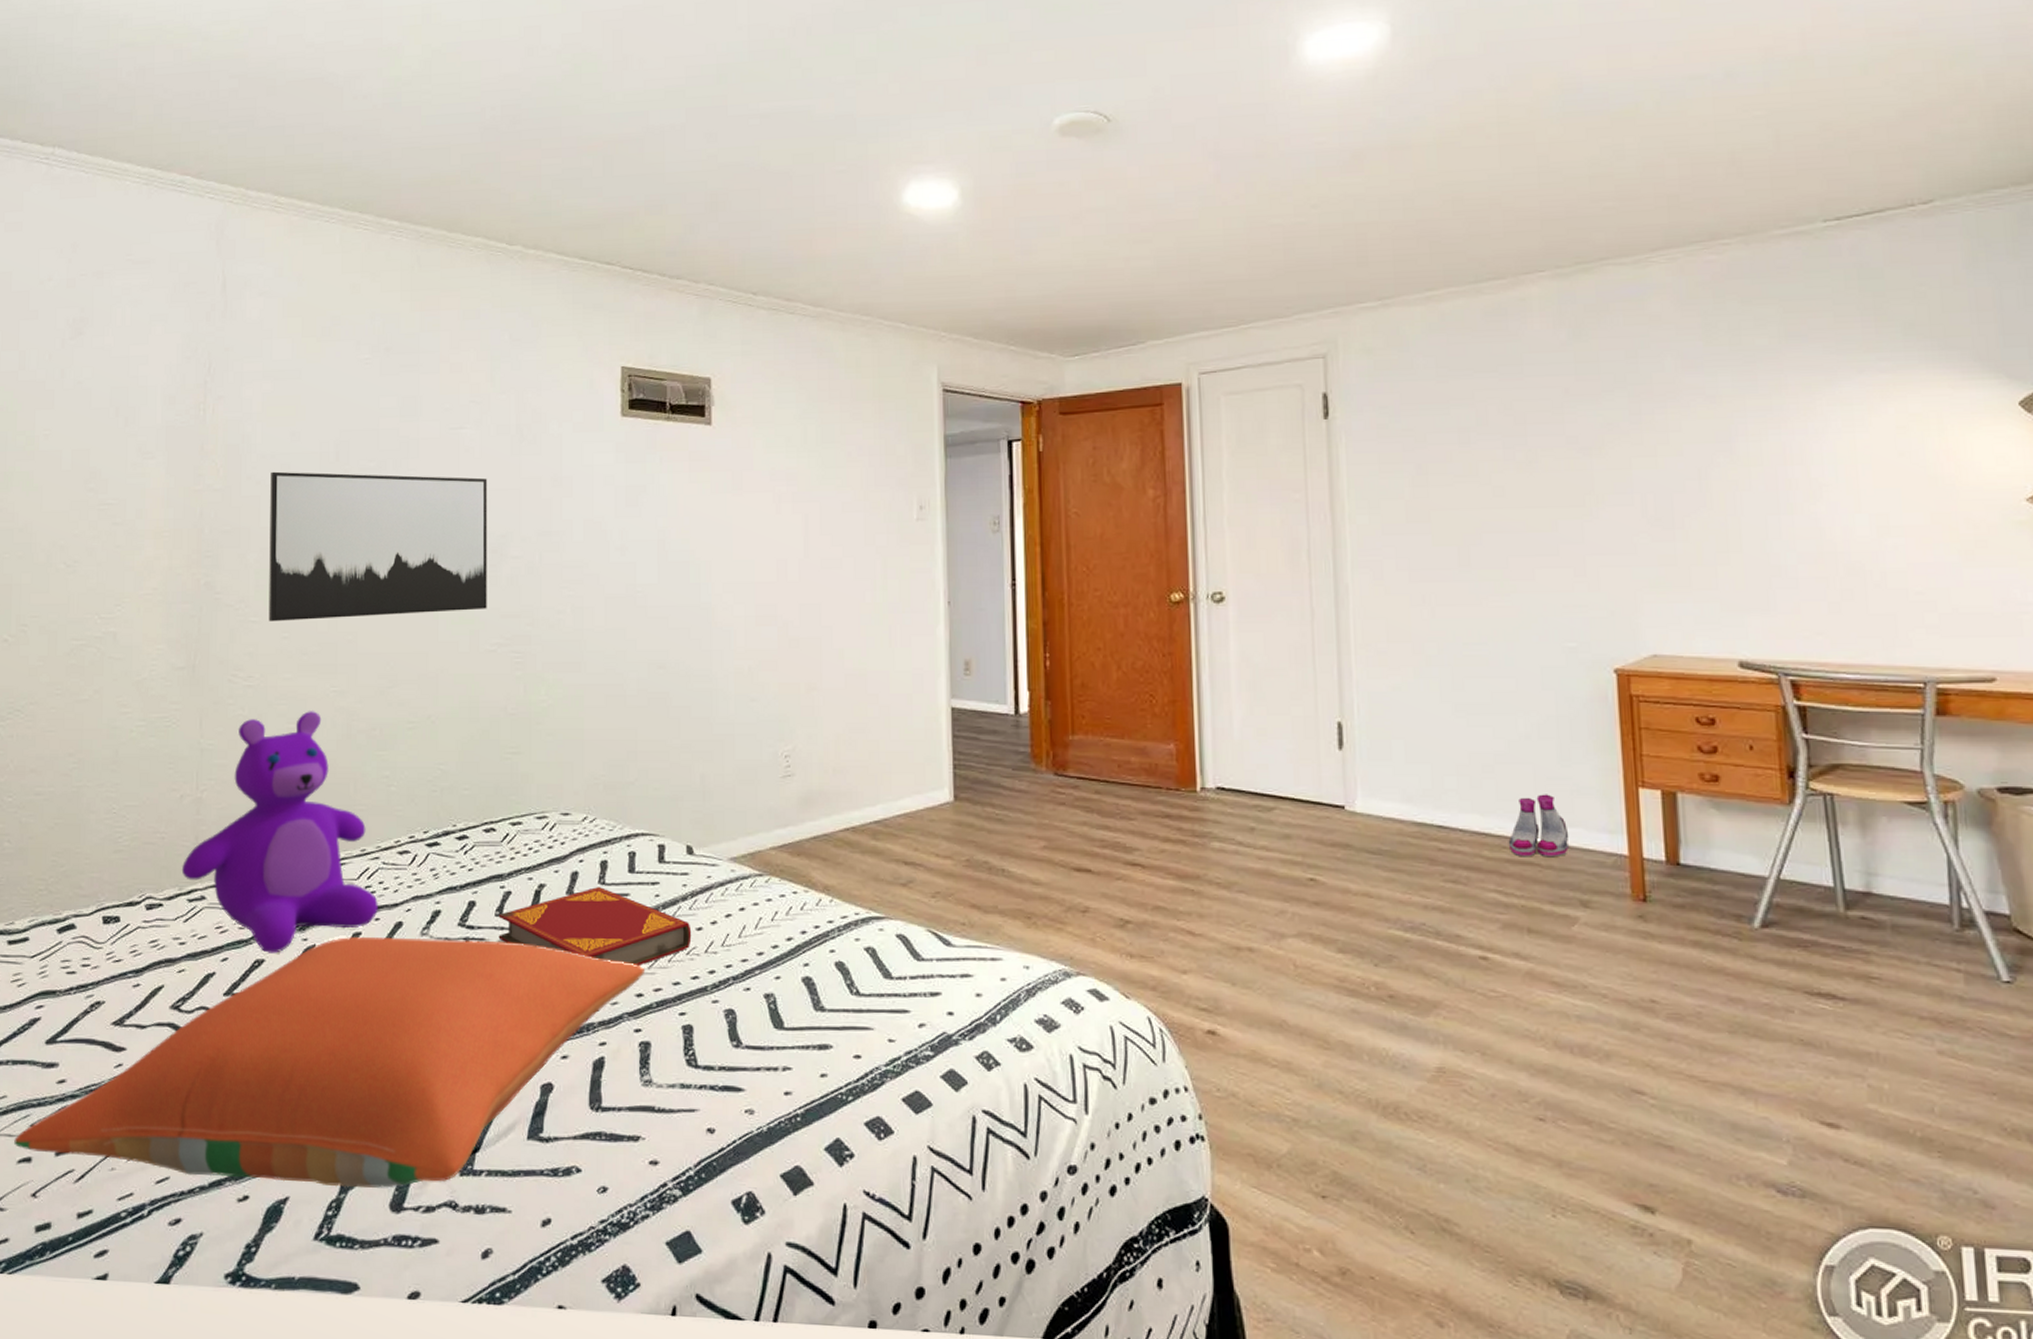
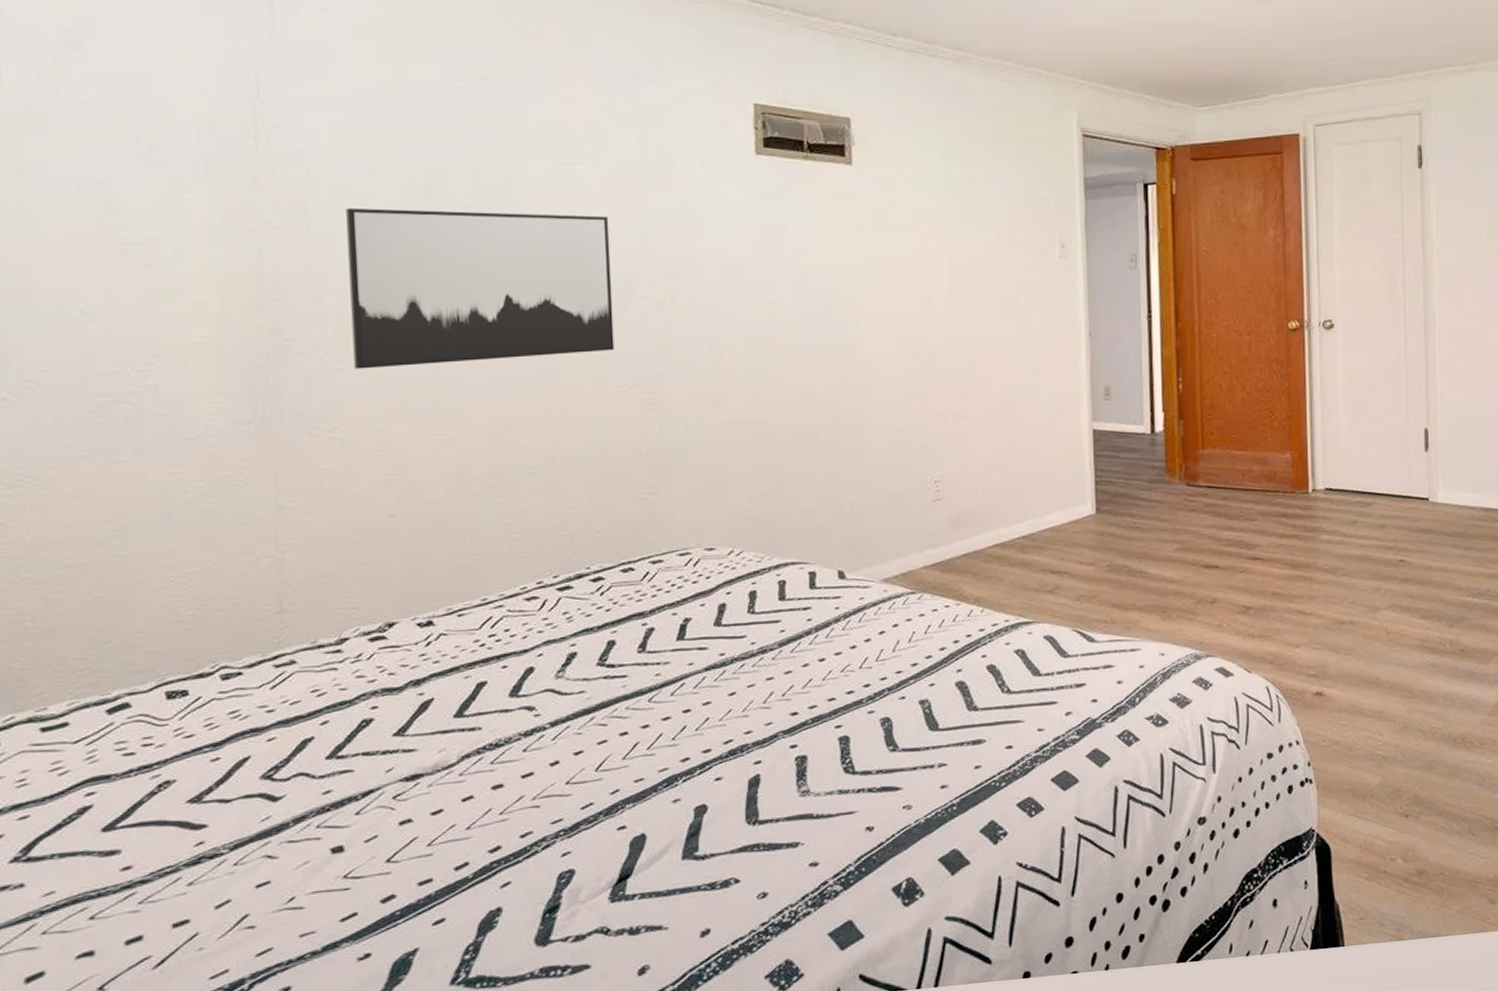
pillow: present [14,936,646,1189] -> none [69,676,800,944]
teddy bear: present [181,711,378,953] -> none [263,461,505,712]
hardback book: present [498,886,692,965] -> none [641,615,846,687]

